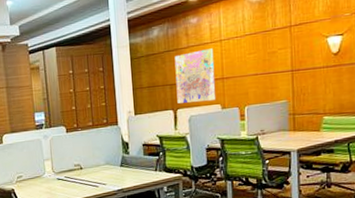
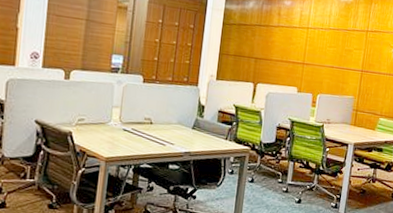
map: present [174,48,216,103] -> none [259,31,300,83]

